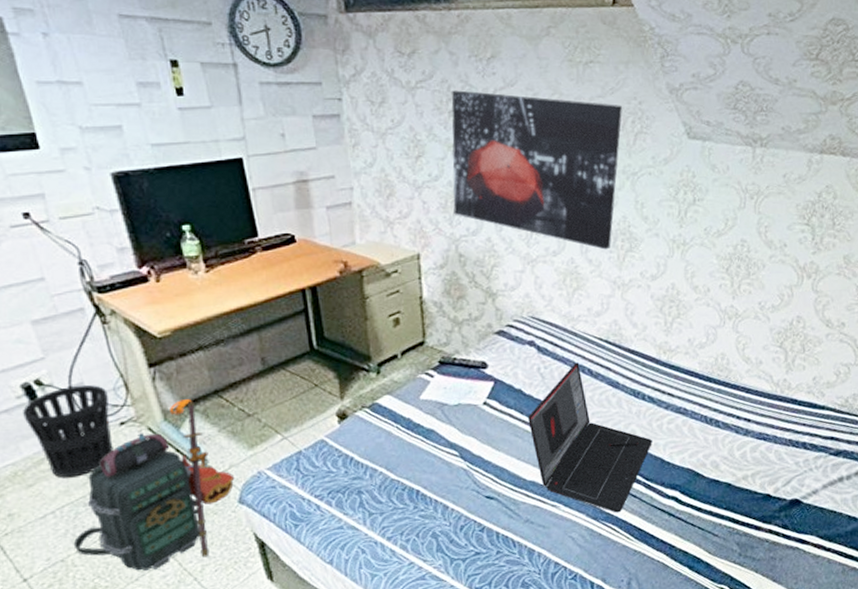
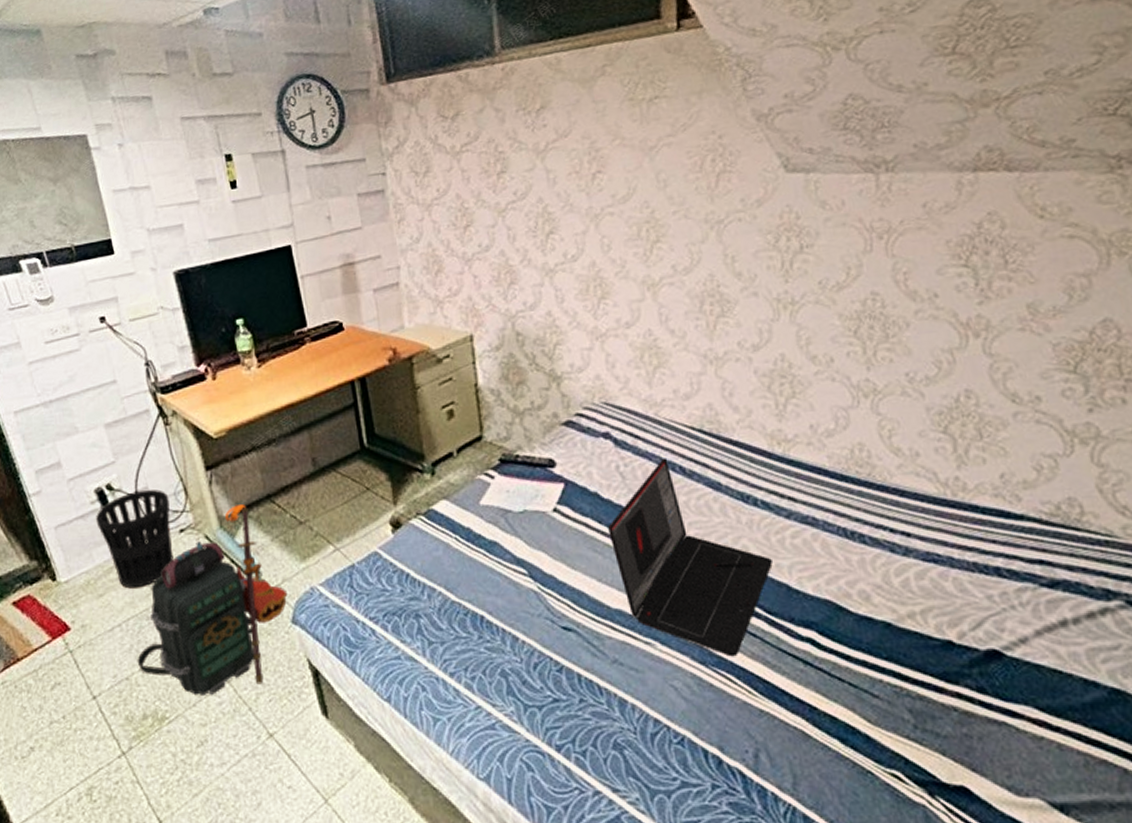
wall art: present [451,90,622,250] -> none [500,142,699,317]

